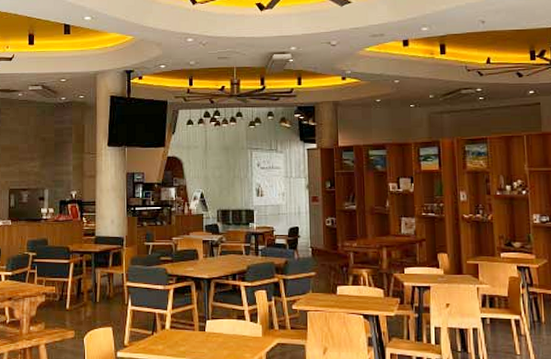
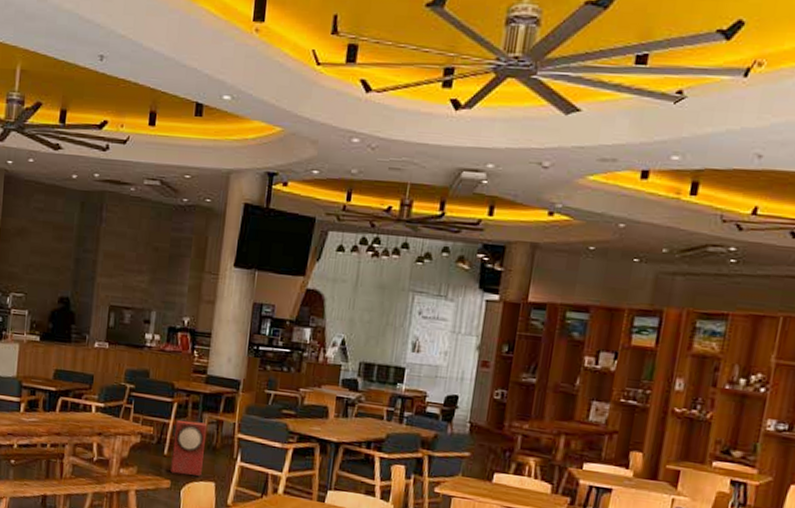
trash bin: none [72,277,101,324] -> present [170,419,208,476]

